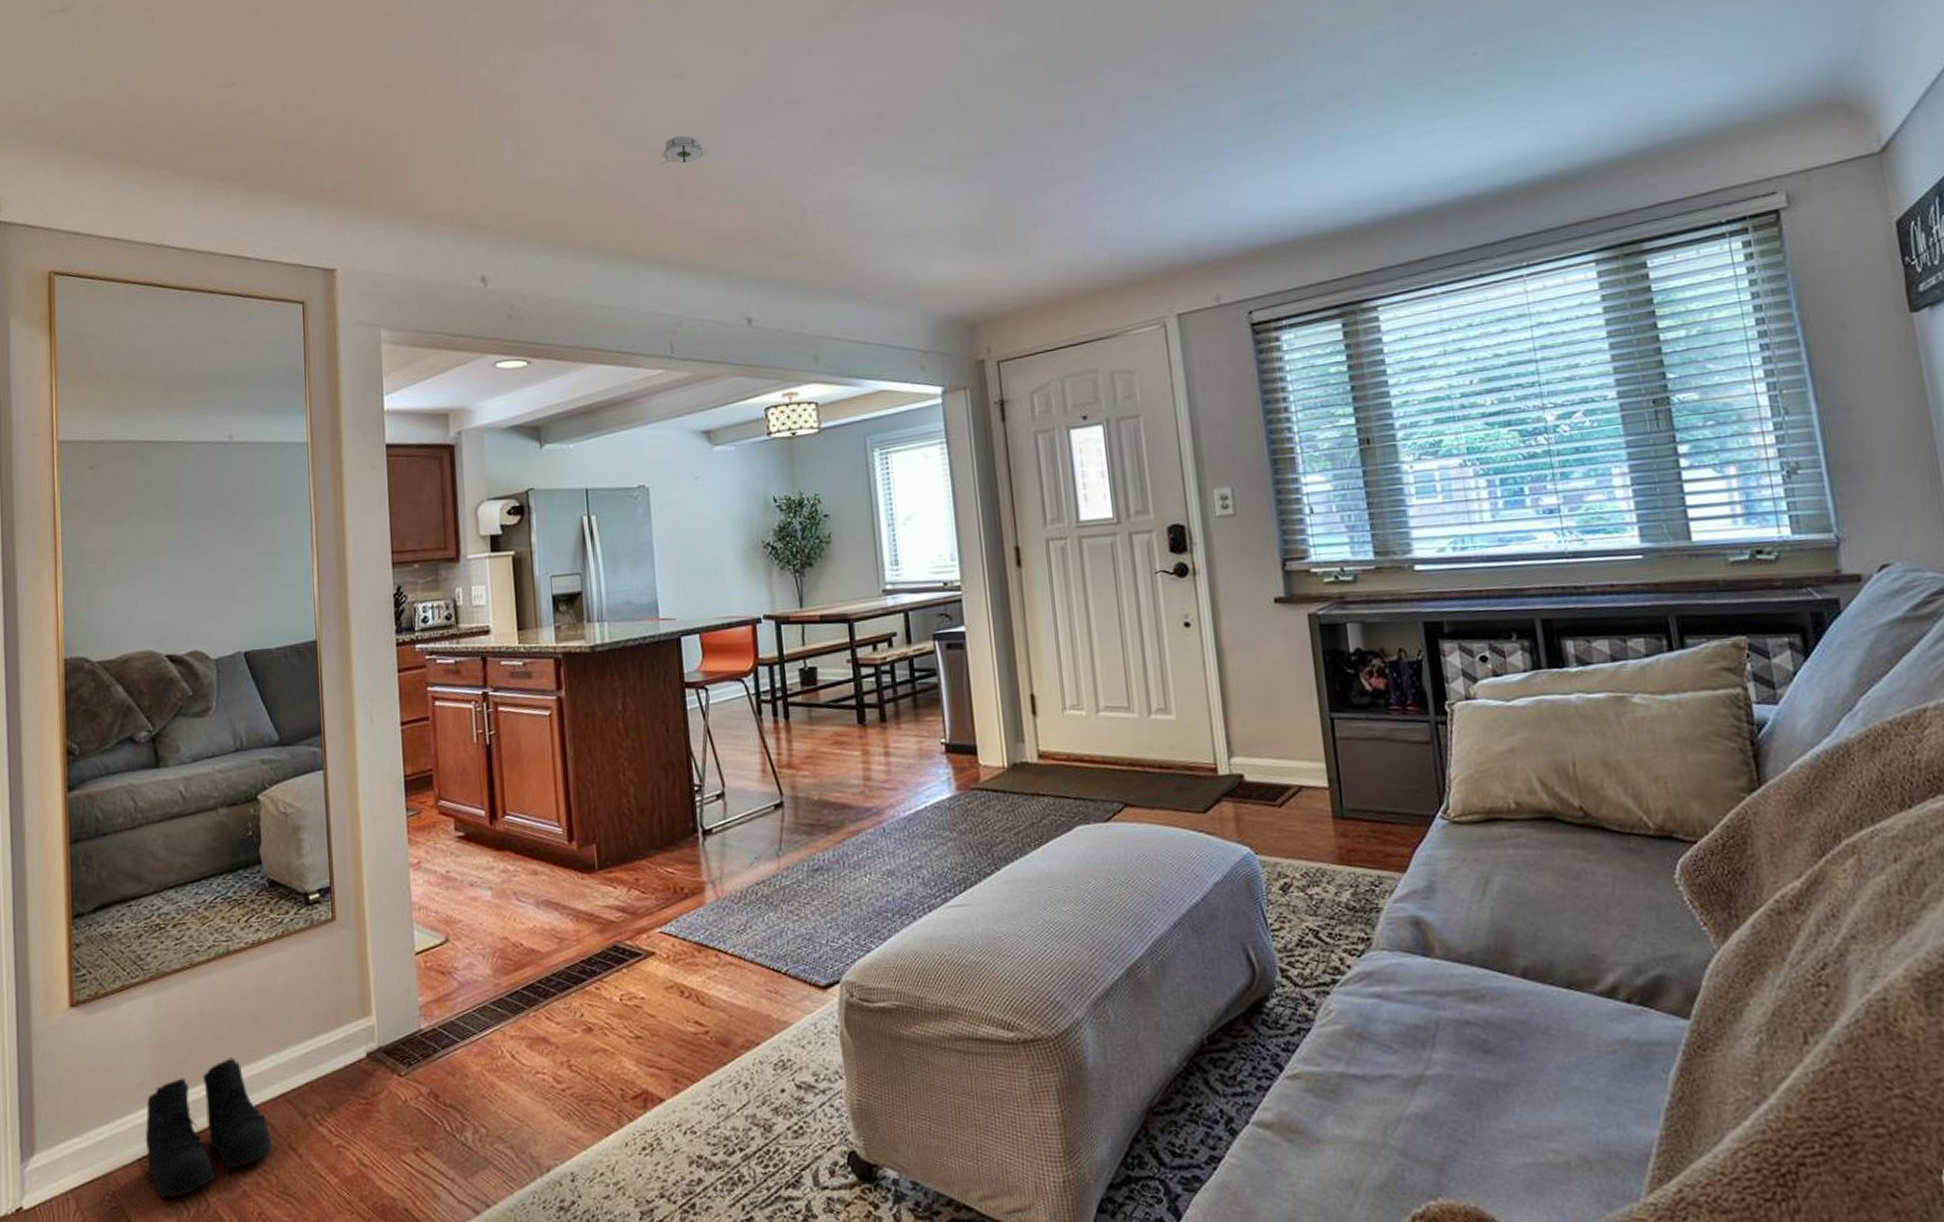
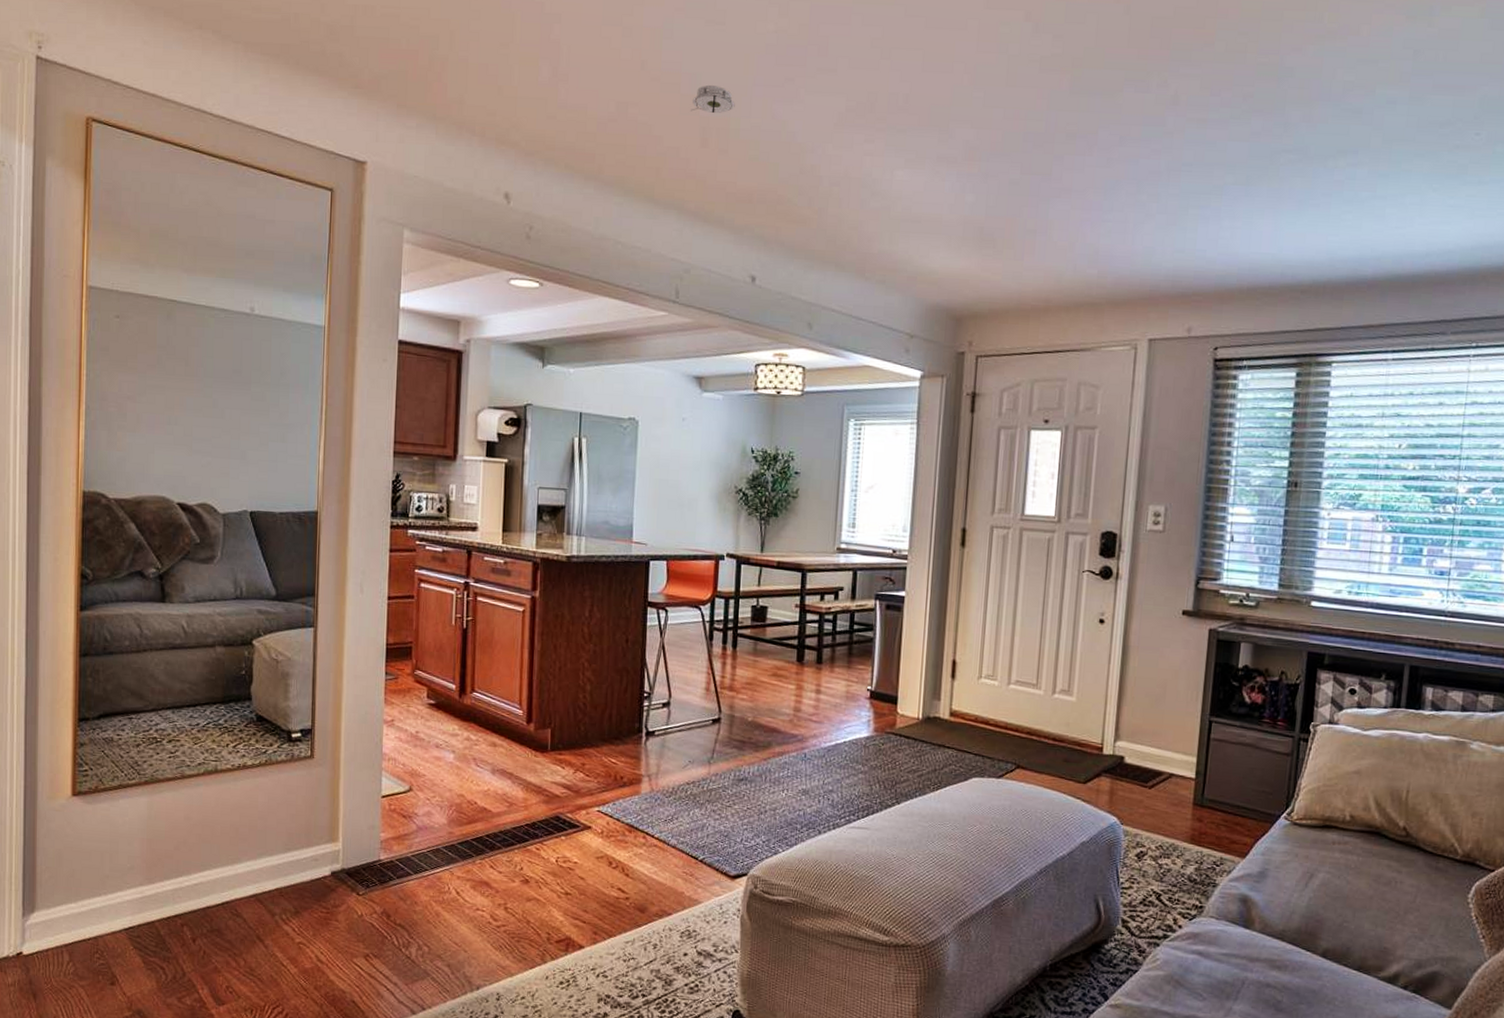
boots: present [146,1057,271,1199] -> none [133,858,242,964]

